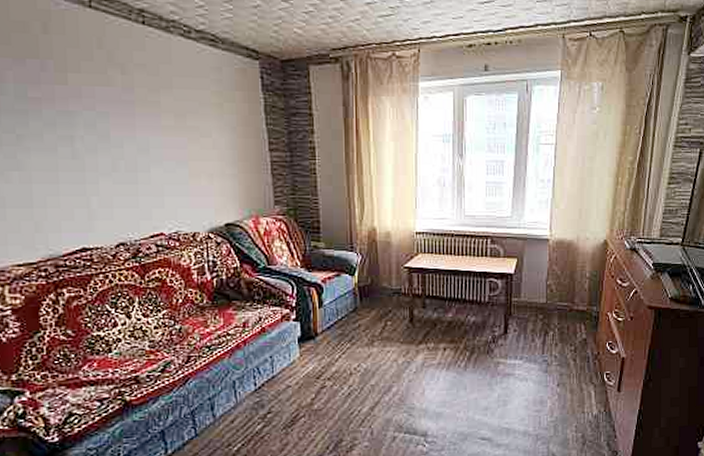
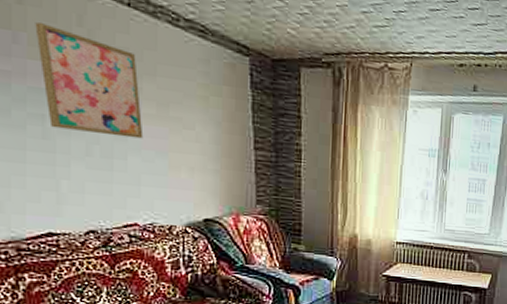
wall art: none [60,49,164,151] -> present [35,22,144,139]

